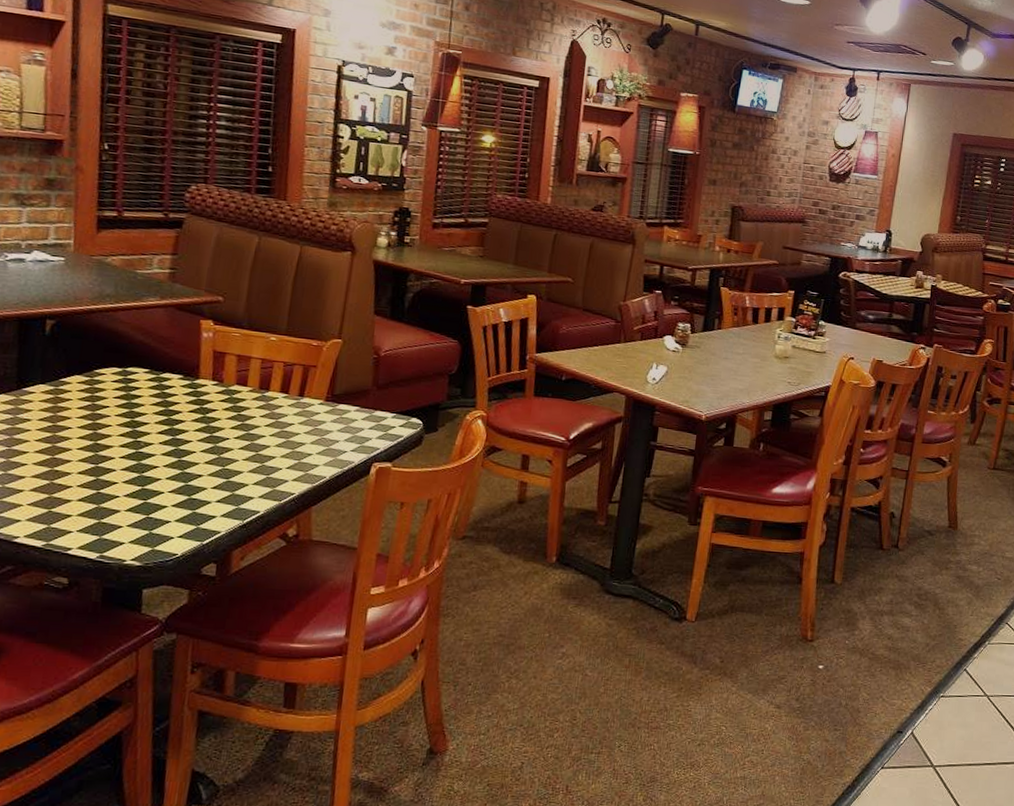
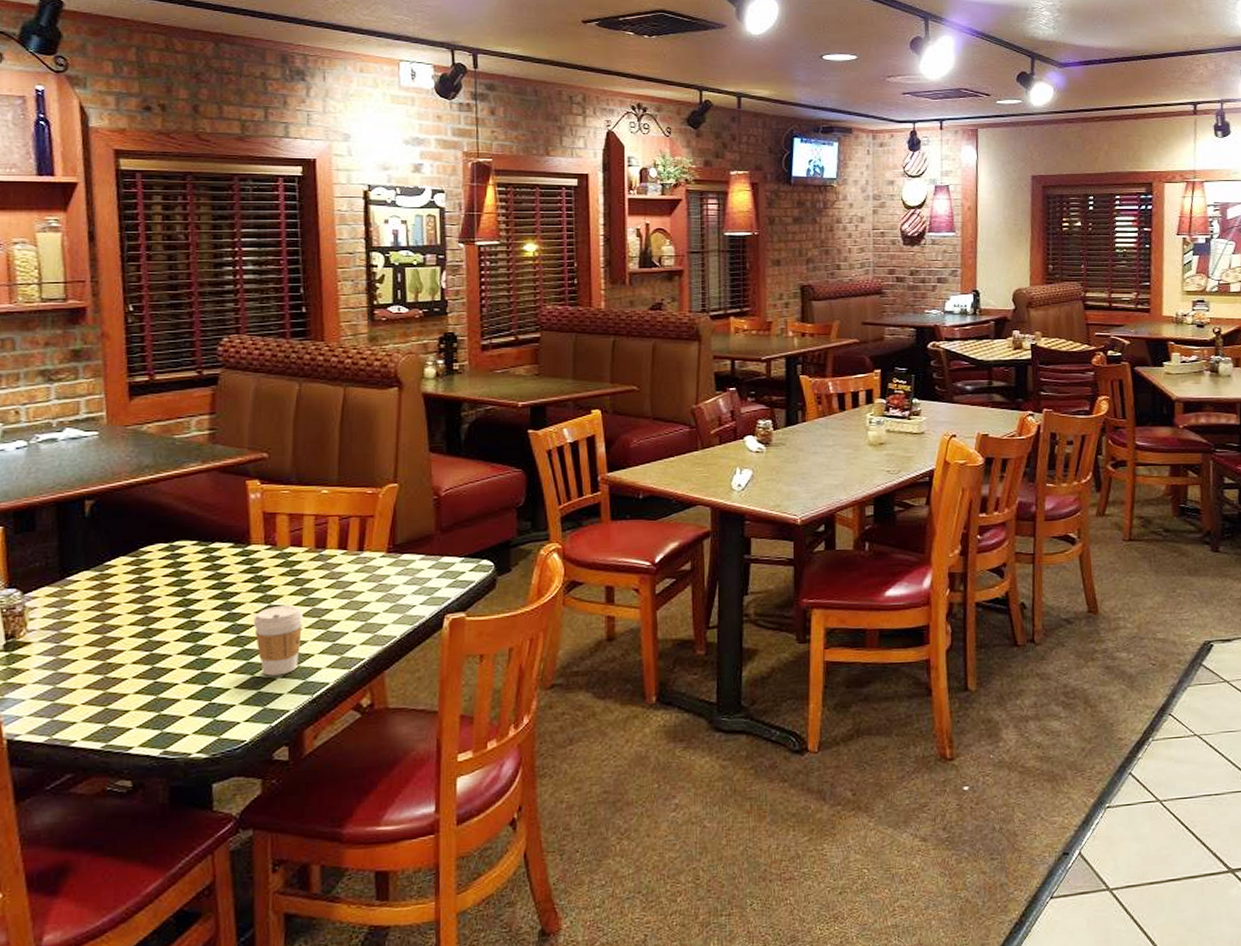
coffee cup: none [194,437,243,500] -> present [253,605,304,676]

